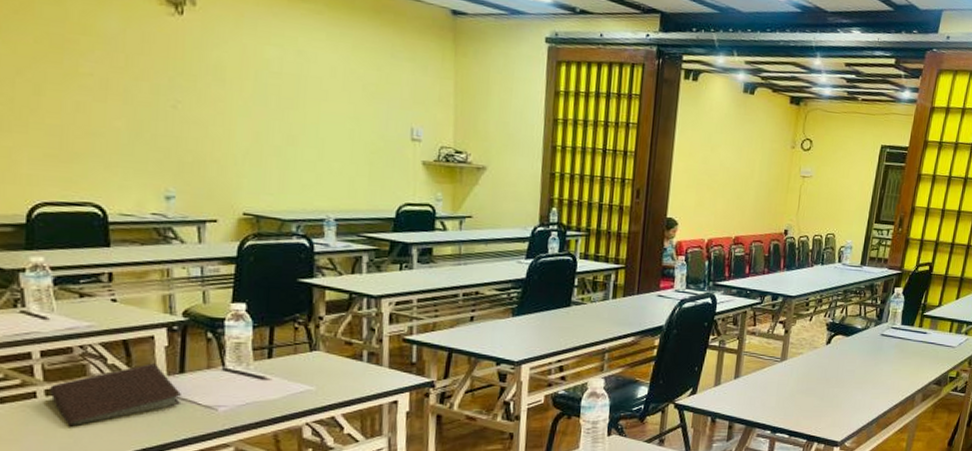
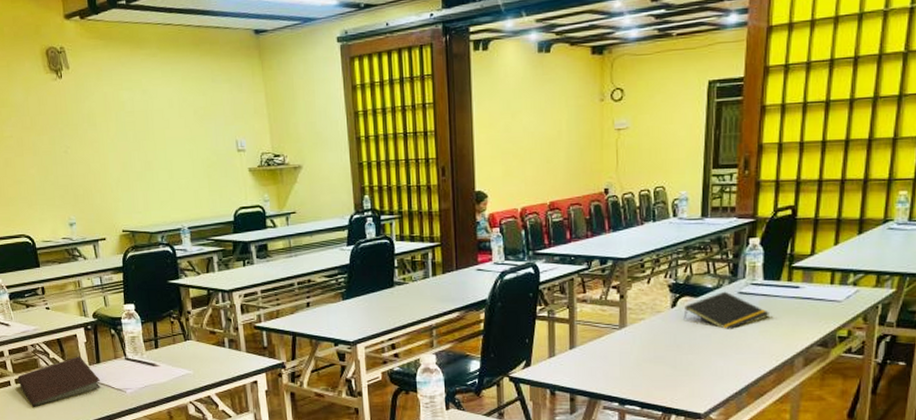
notepad: none [835,332,902,367] -> present [683,291,769,329]

